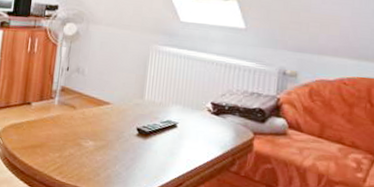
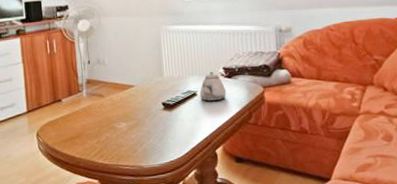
teapot: none [180,104,211,138] -> present [199,71,227,101]

